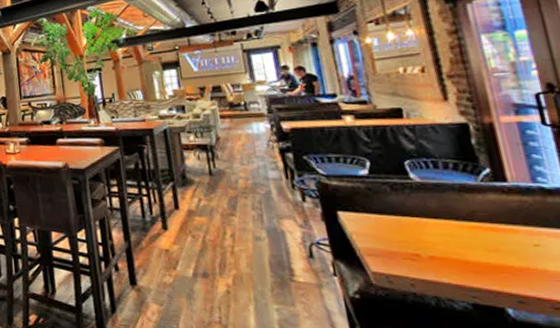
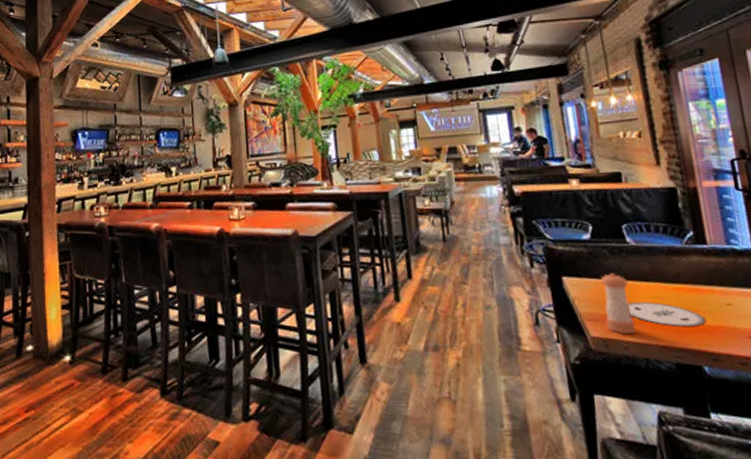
pepper shaker: none [381,209,424,272] -> present [601,273,636,335]
plate: none [413,238,508,267] -> present [627,301,705,327]

